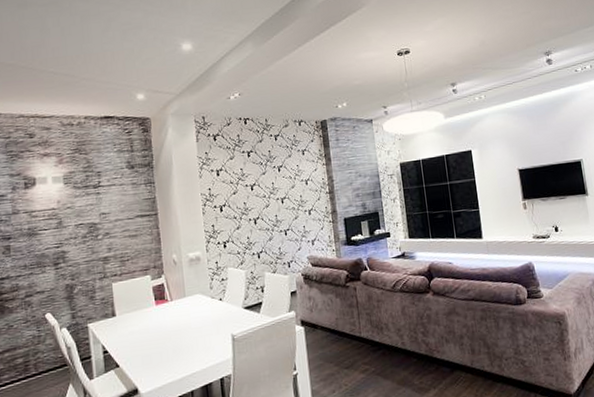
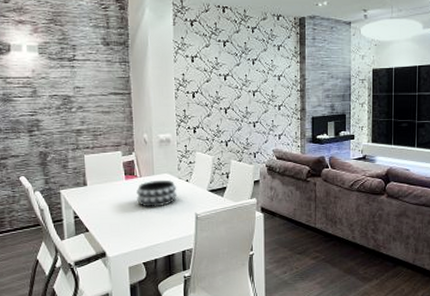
decorative bowl: none [168,300,211,333] -> present [136,179,177,207]

